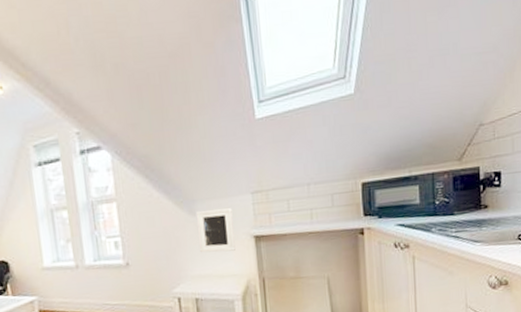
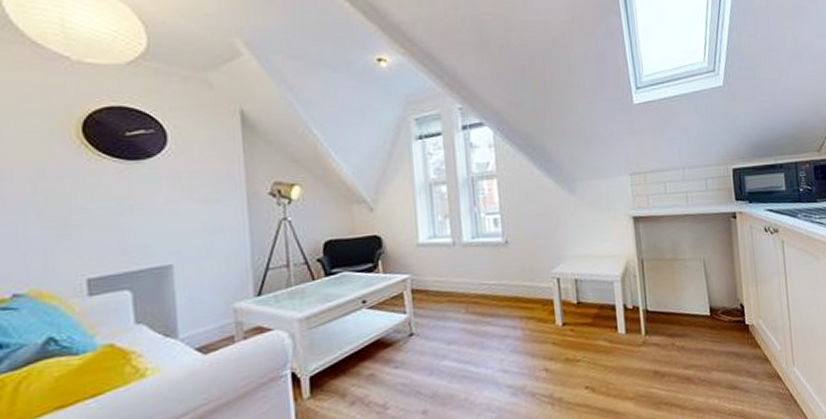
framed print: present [197,208,235,253] -> none [577,188,615,233]

